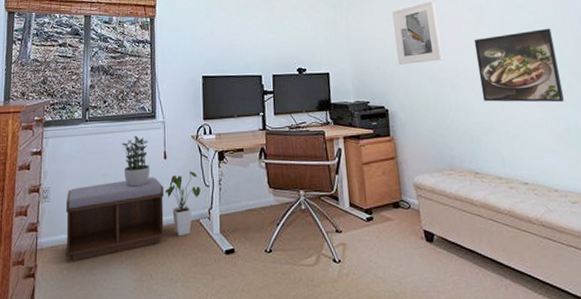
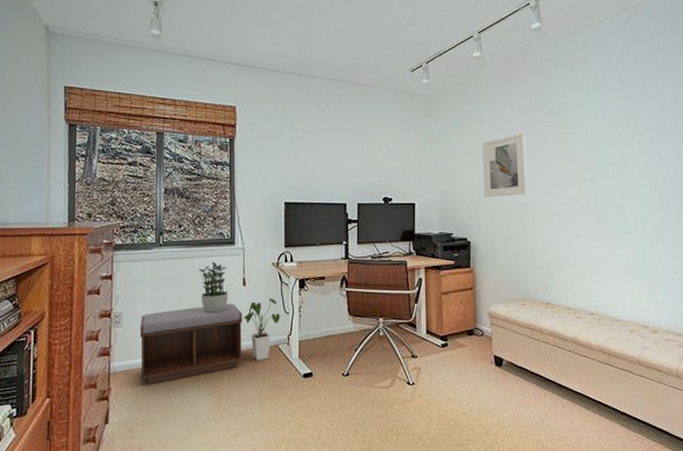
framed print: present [474,28,564,103] -> none [559,166,636,239]

